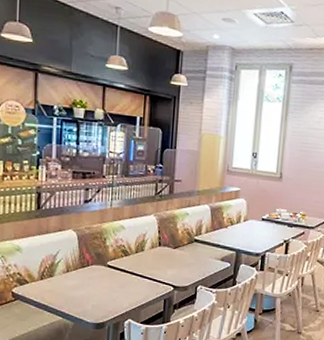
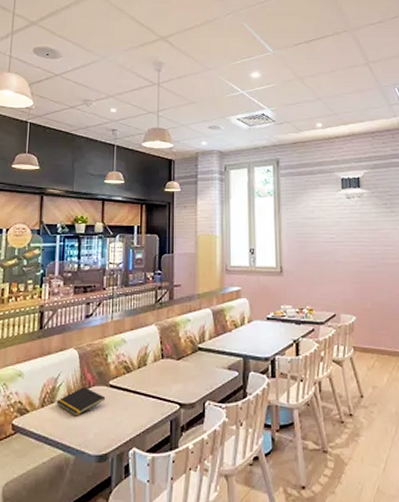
notepad: none [55,265,104,290] -> present [56,387,106,416]

